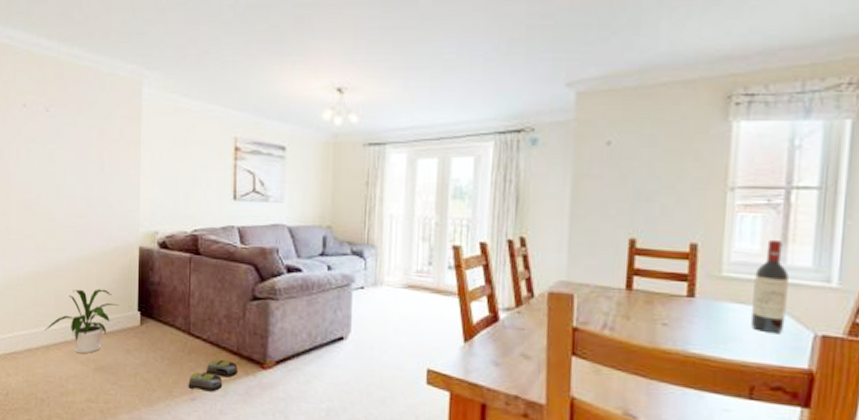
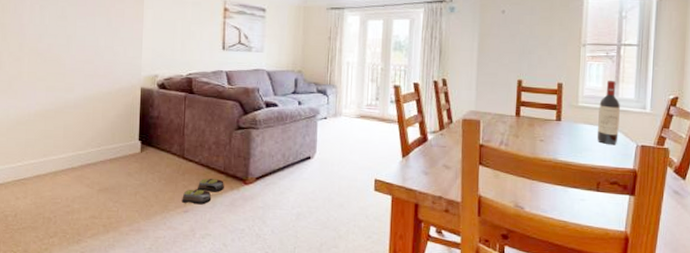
house plant: present [44,289,119,354] -> none [53,123,122,178]

